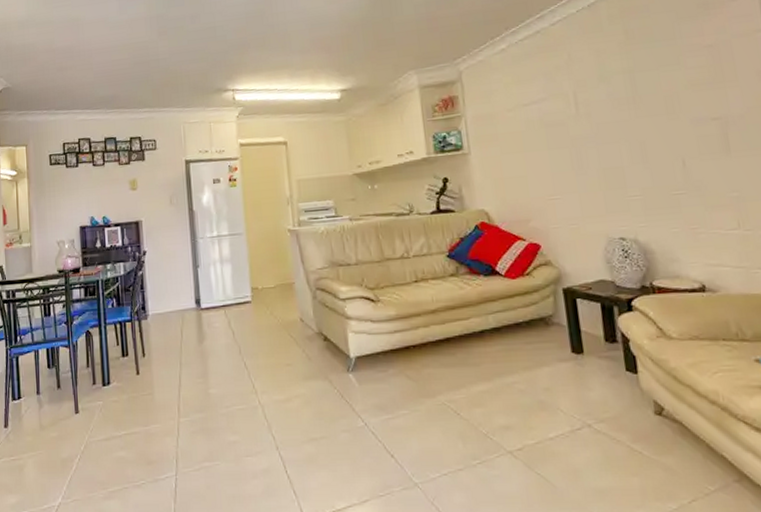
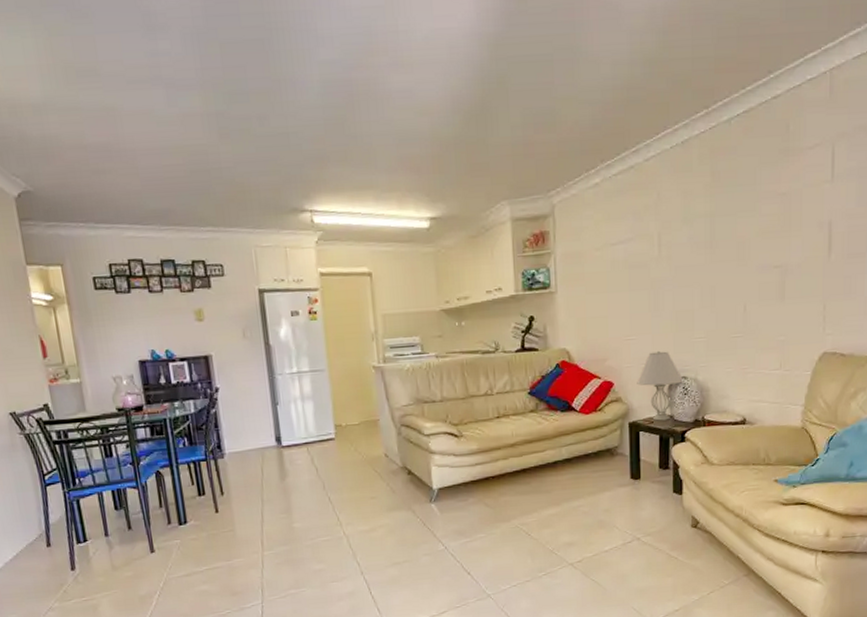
table lamp: none [567,210,623,288] -> present [637,350,684,422]

